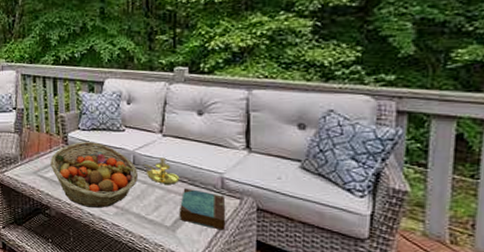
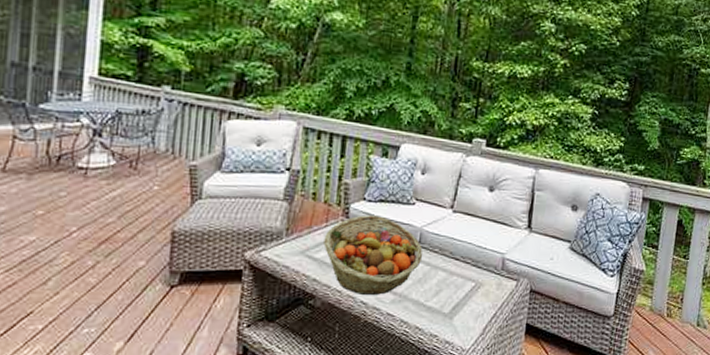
candle holder: present [144,151,180,185] -> none [430,229,464,266]
book: present [179,188,226,230] -> none [458,269,504,315]

